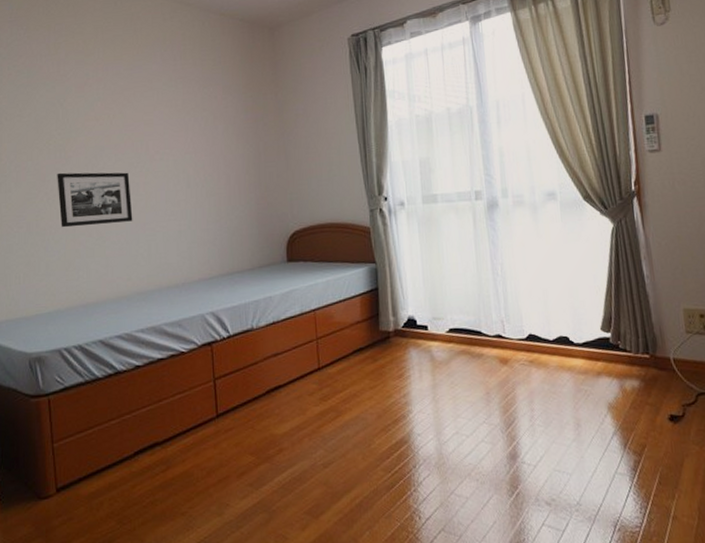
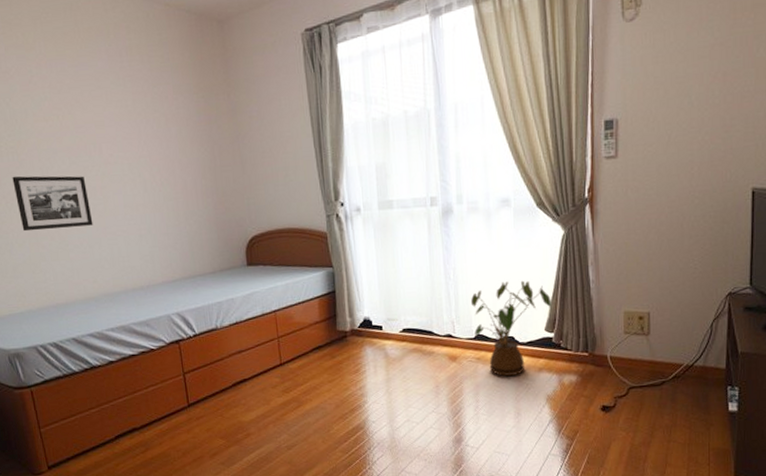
house plant: none [521,276,606,382] -> present [471,280,552,377]

